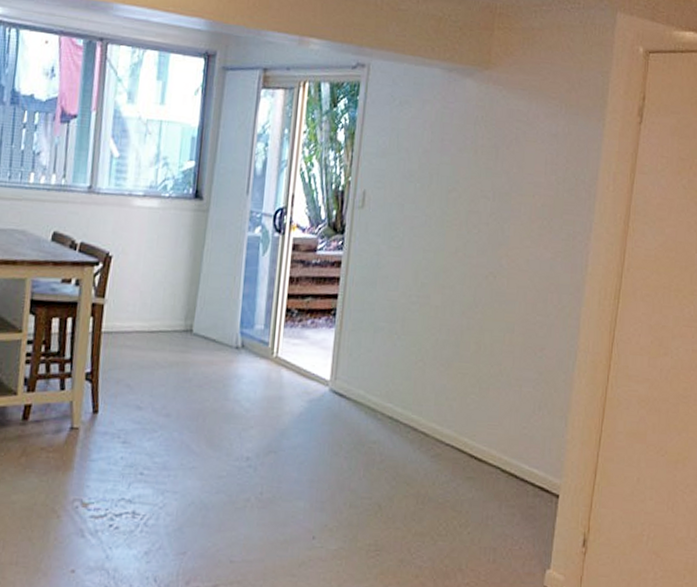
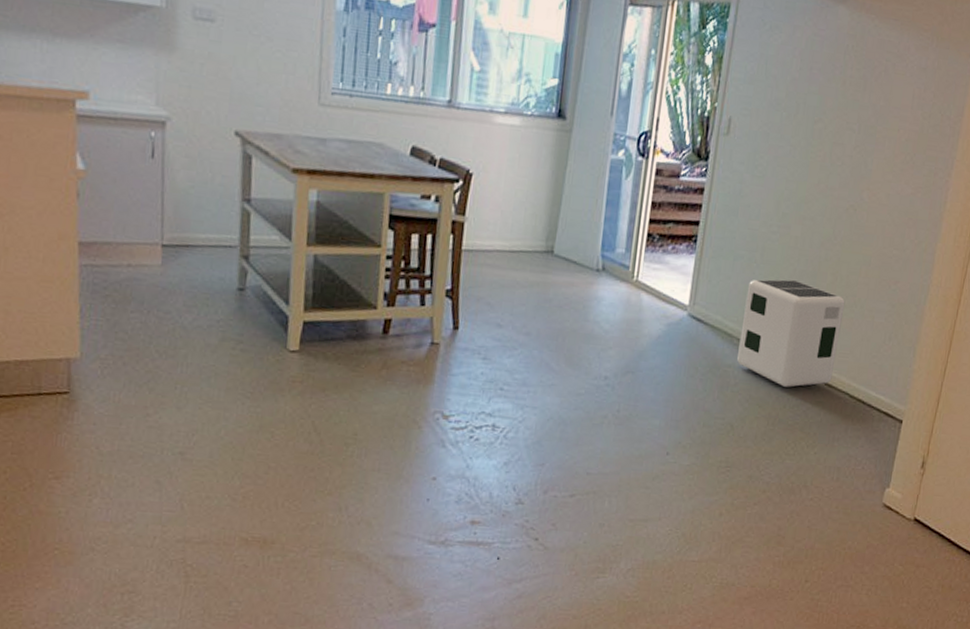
air purifier: none [382,350,491,463] -> present [737,279,846,387]

